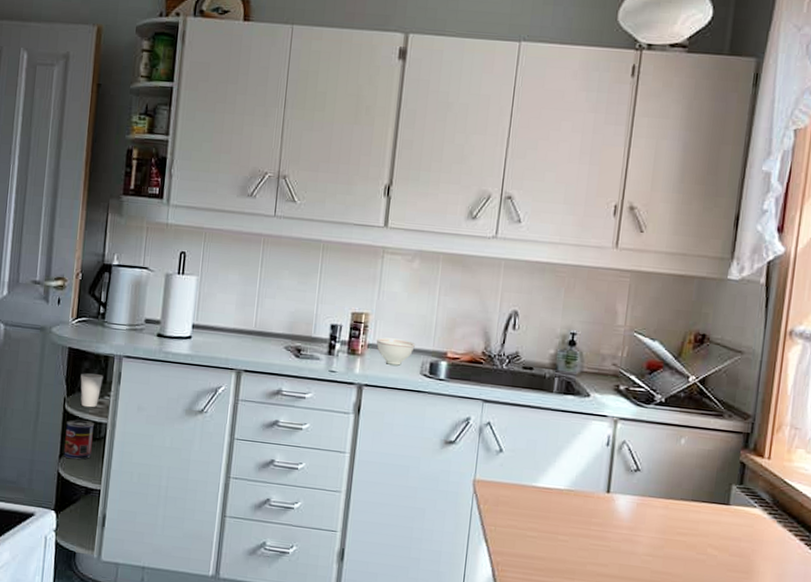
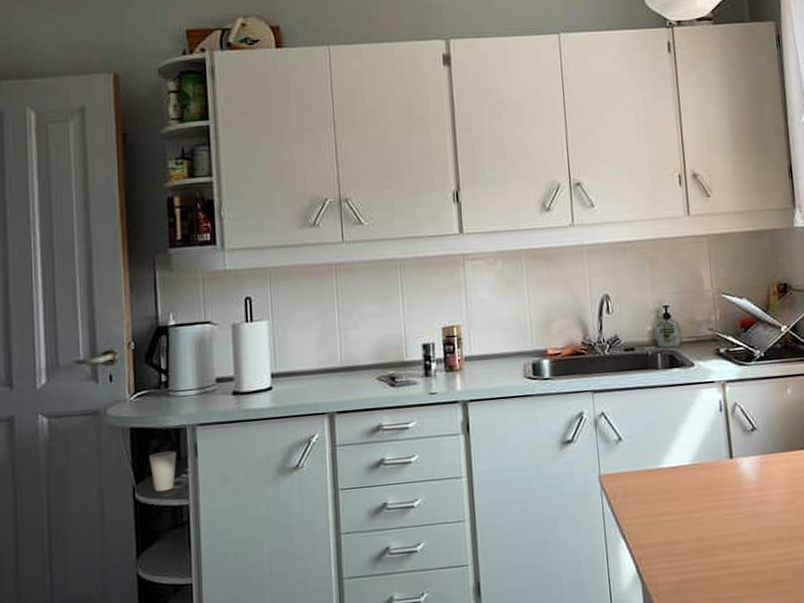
can: present [63,419,94,460] -> none [140,507,176,557]
bowl: present [376,337,415,366] -> none [472,345,514,374]

